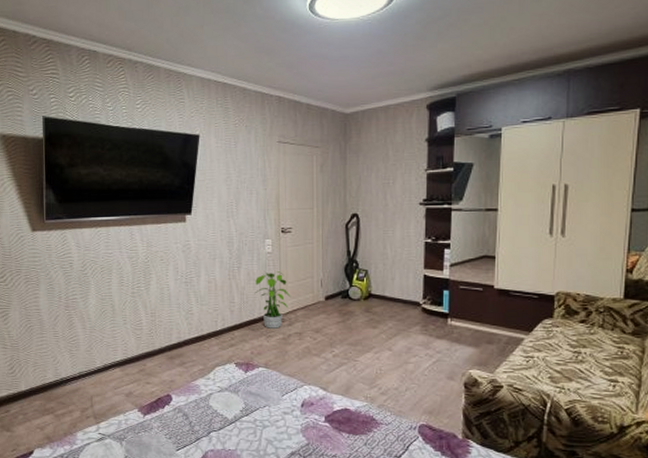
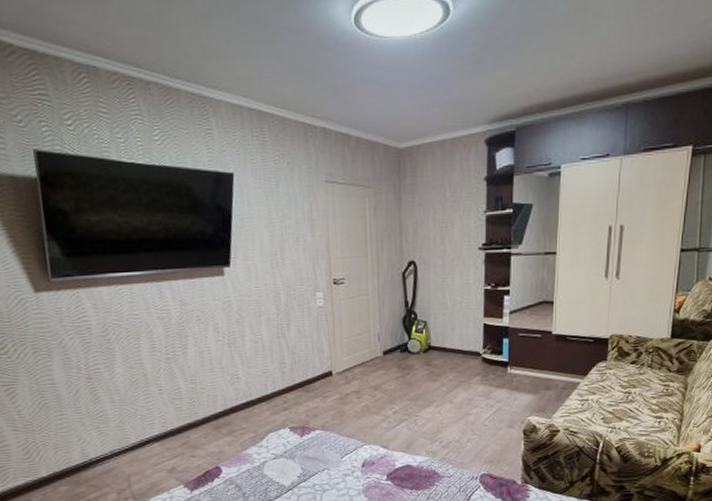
potted plant: present [254,271,291,329] -> none [306,327,347,389]

